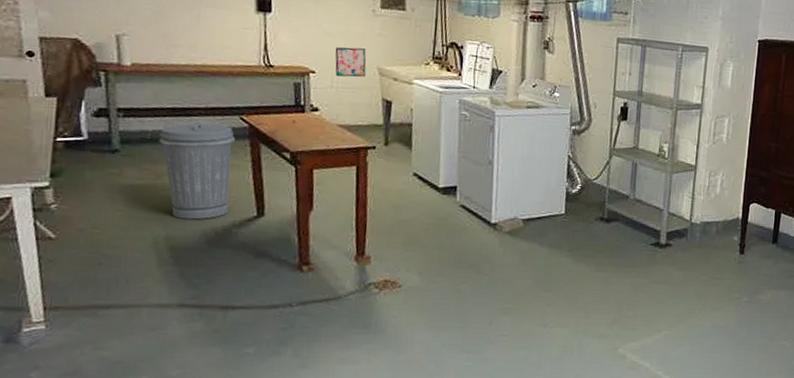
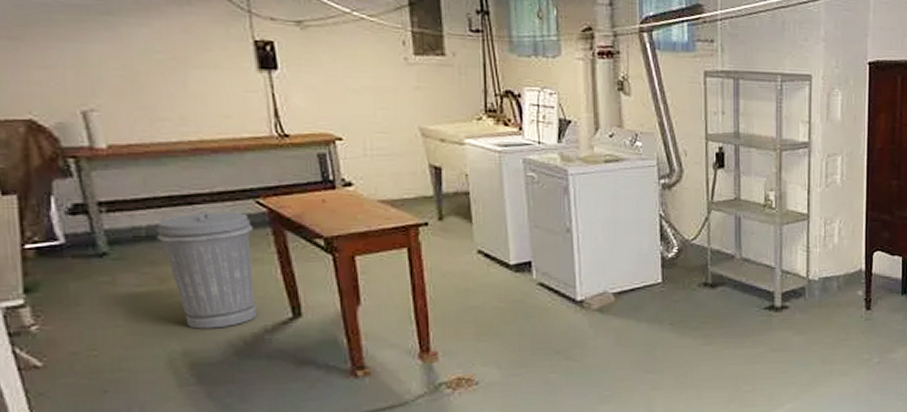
wall art: present [335,47,366,77] -> none [363,105,405,143]

